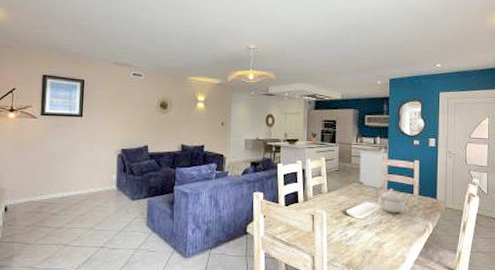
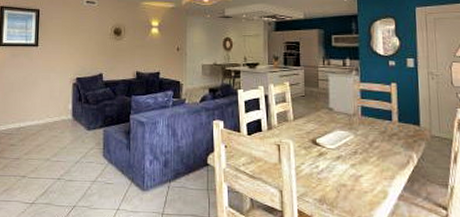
teapot: present [378,188,406,213] -> none [352,115,384,143]

